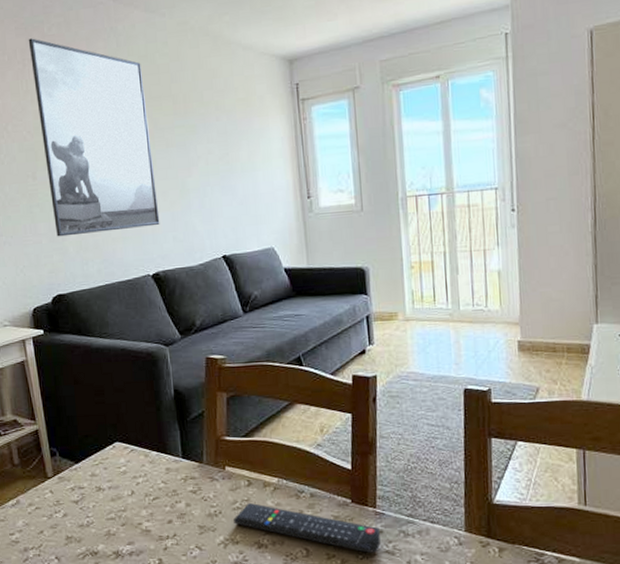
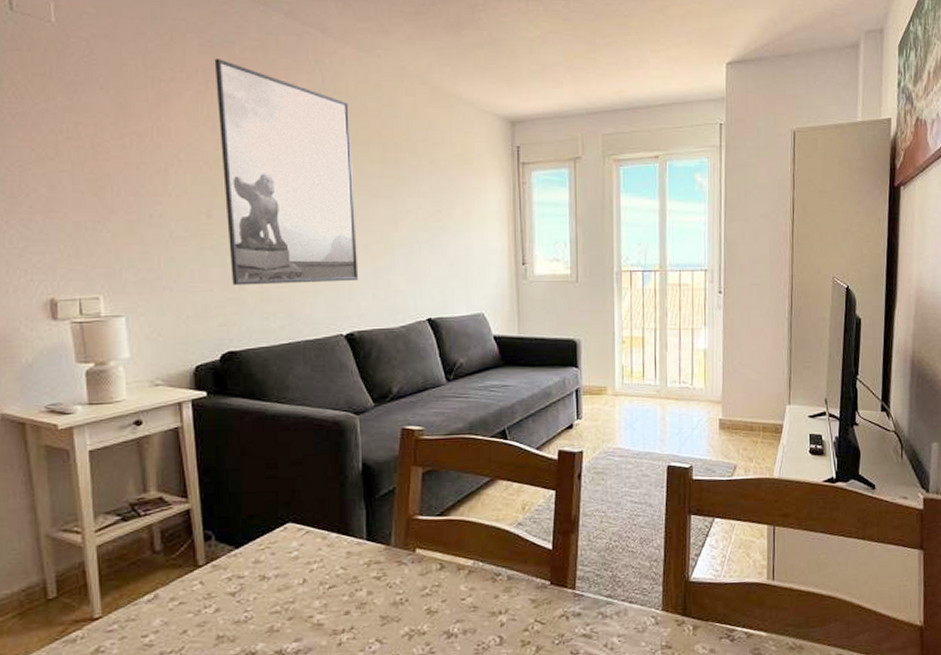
remote control: present [234,502,381,553] -> none [421,588,578,638]

